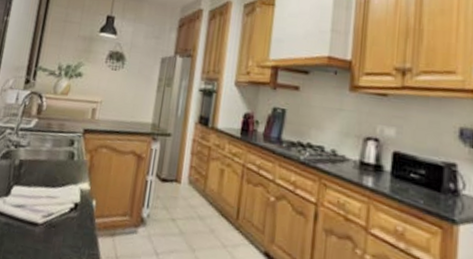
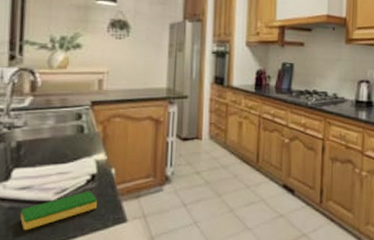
dish sponge: none [12,219,77,249] -> present [20,191,97,230]

